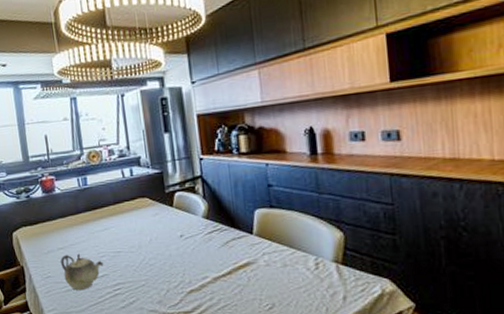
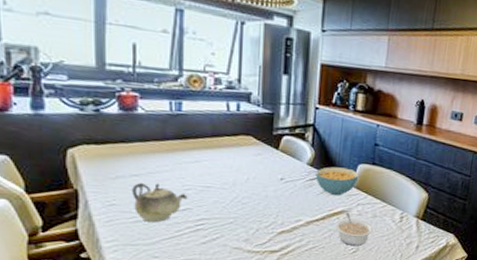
cereal bowl: none [213,215,258,247] -> present [315,167,359,196]
legume: none [243,263,287,301] -> present [335,212,374,246]

